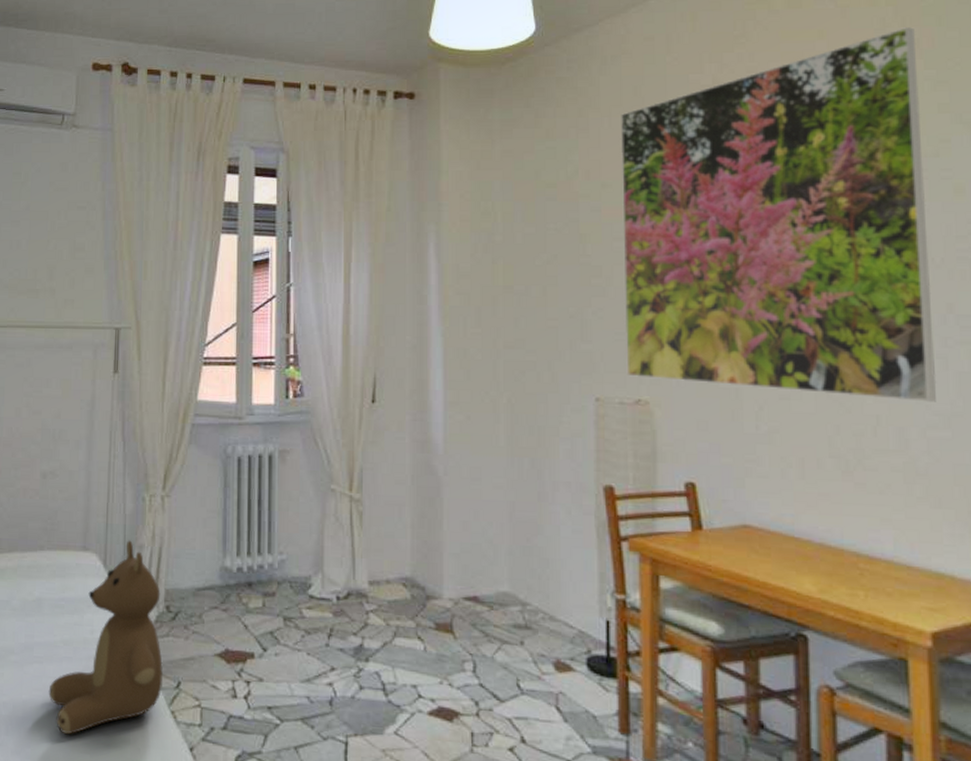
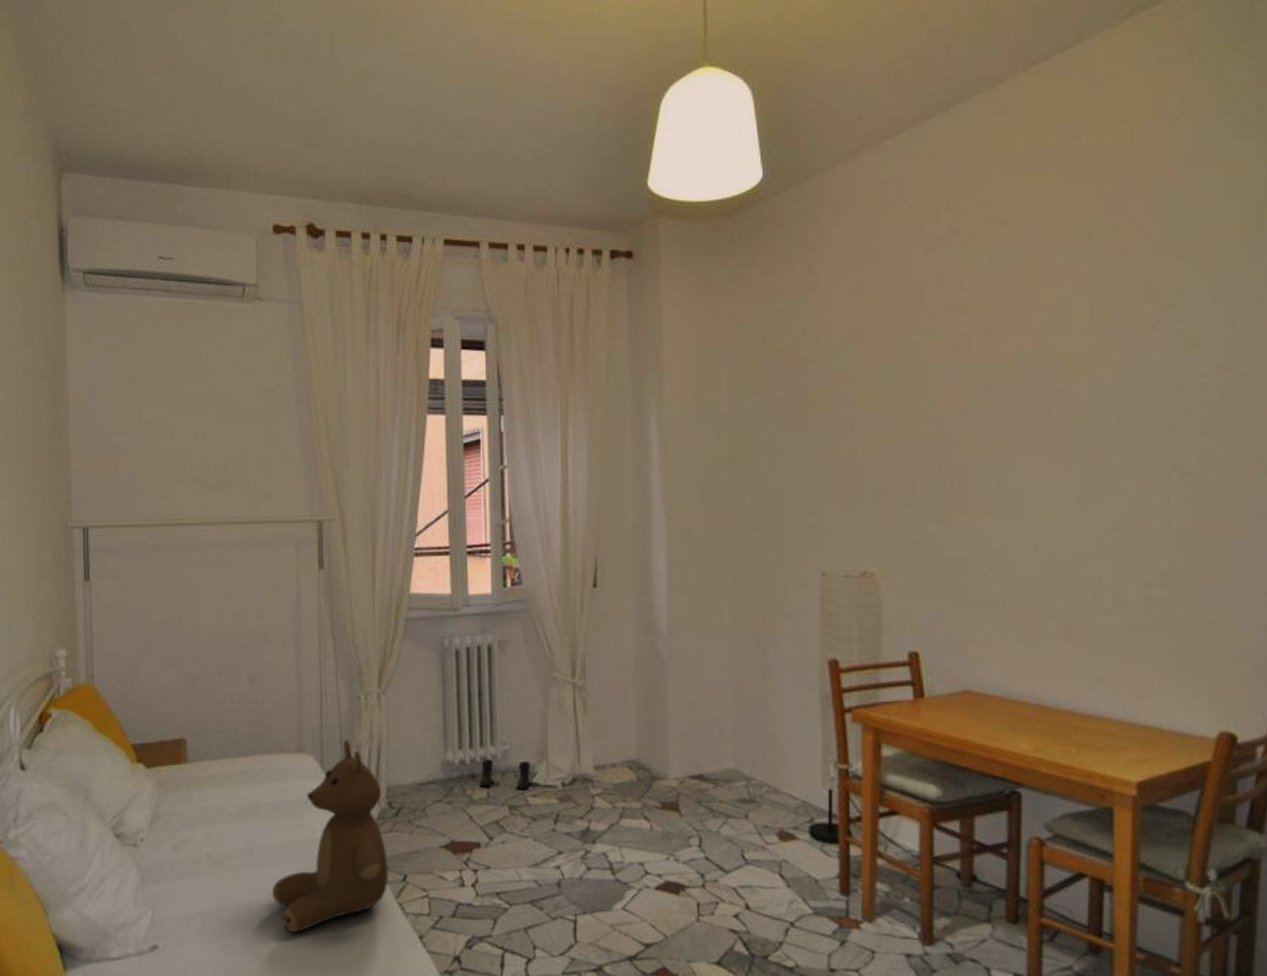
boots: none [255,567,306,601] -> present [479,759,531,789]
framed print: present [620,27,937,402] -> none [851,167,1160,561]

